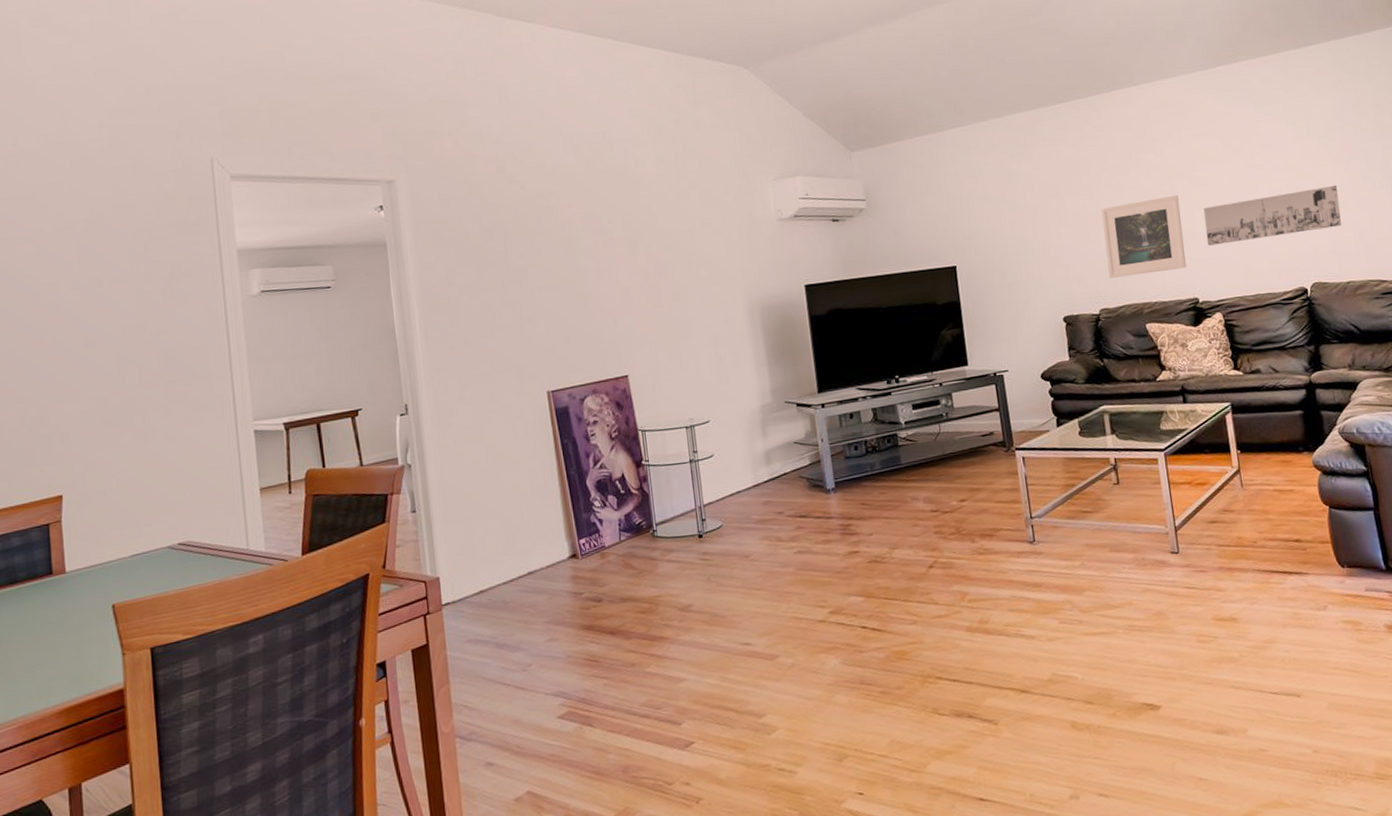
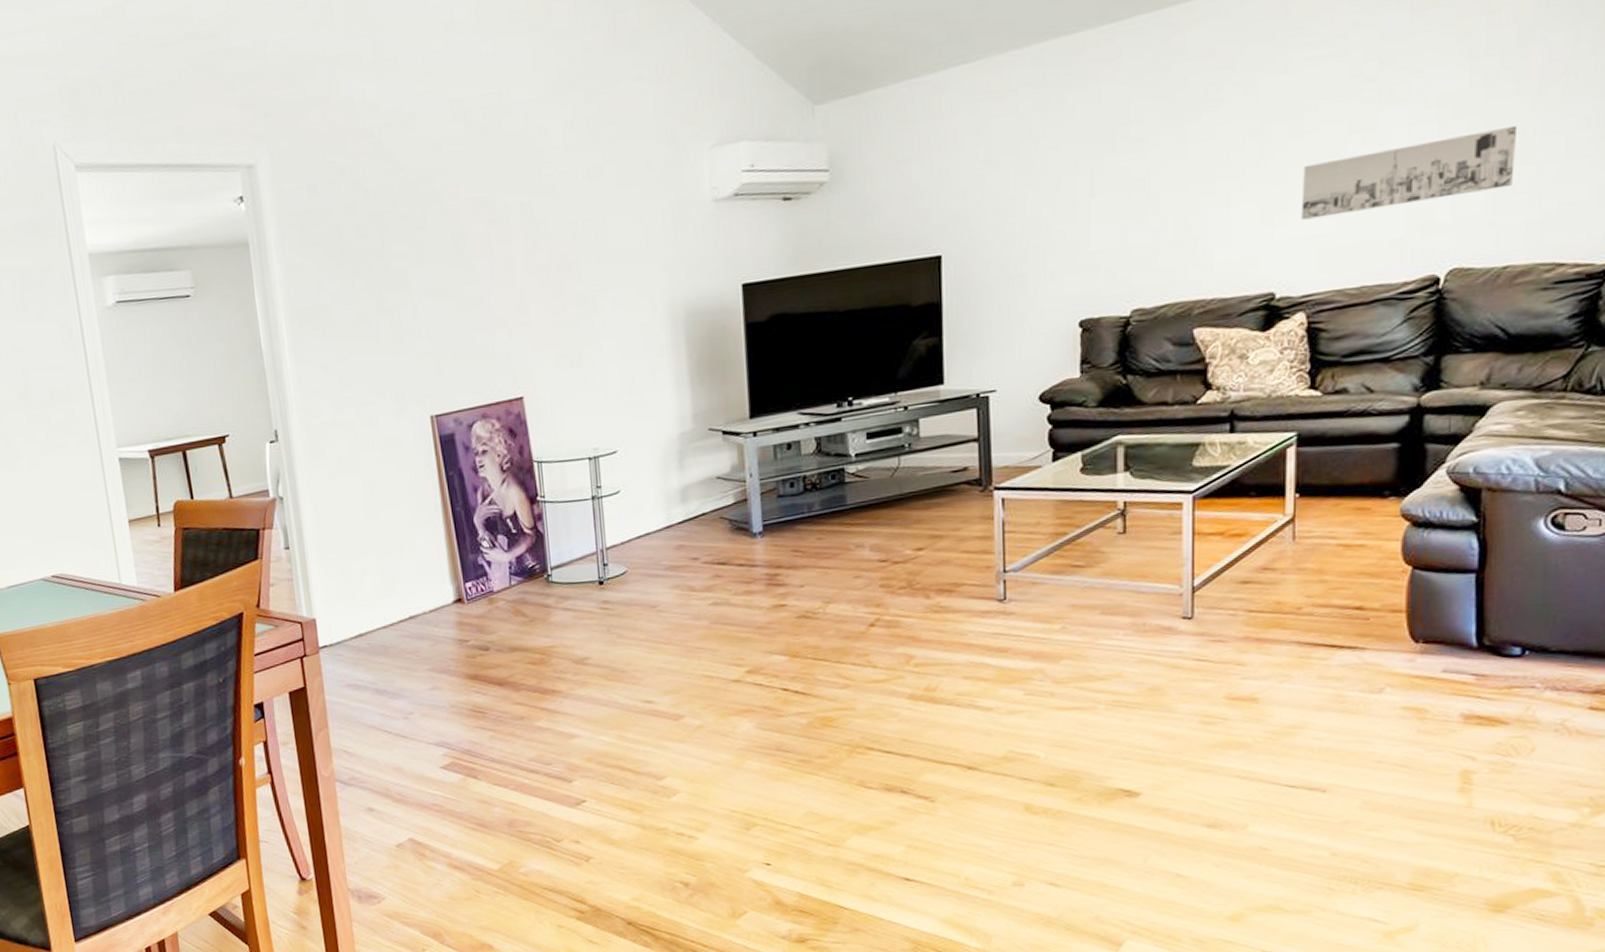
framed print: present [1101,194,1187,278] -> none [1151,148,1268,268]

